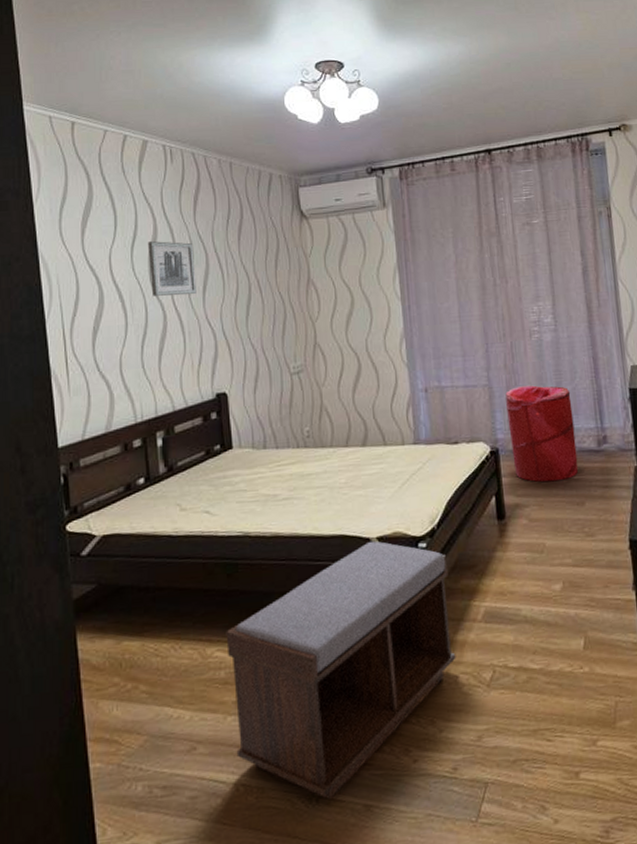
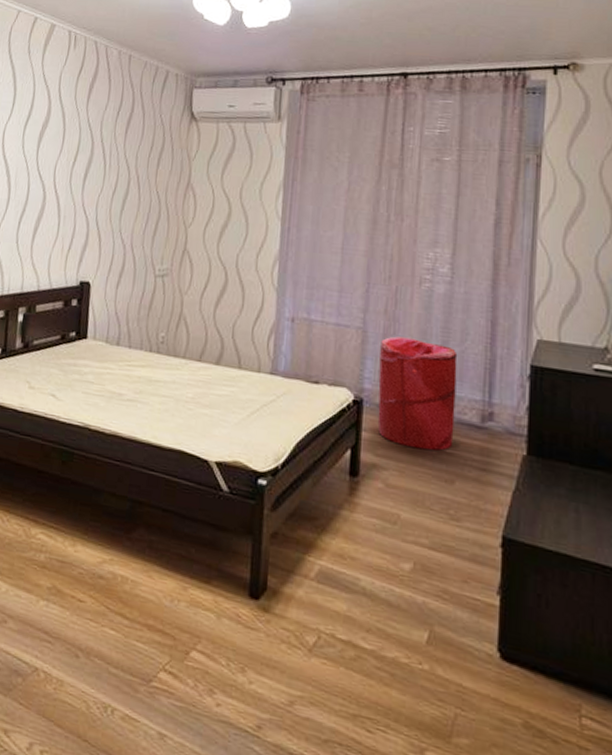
wall art: present [147,241,197,296] -> none [36,123,82,181]
bench: present [226,540,456,801] -> none [42,463,287,716]

